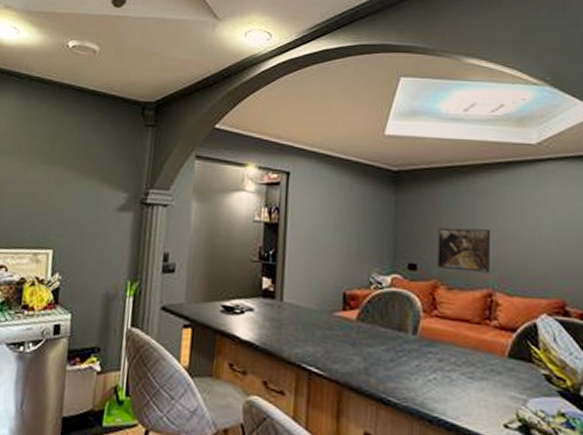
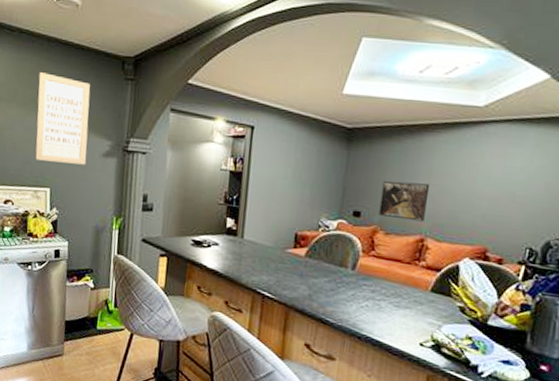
wall art: none [37,121,106,221] -> present [35,72,91,165]

